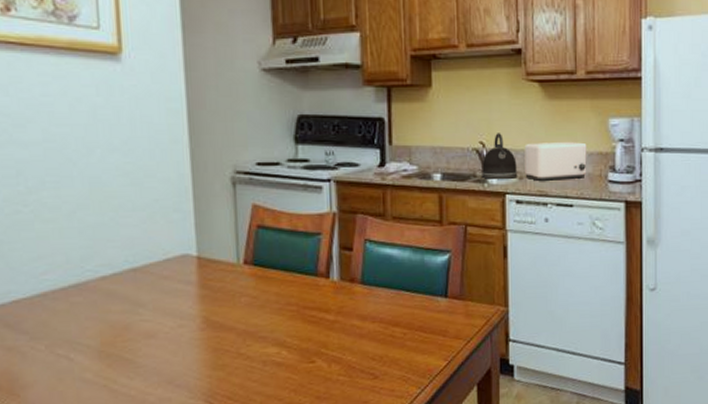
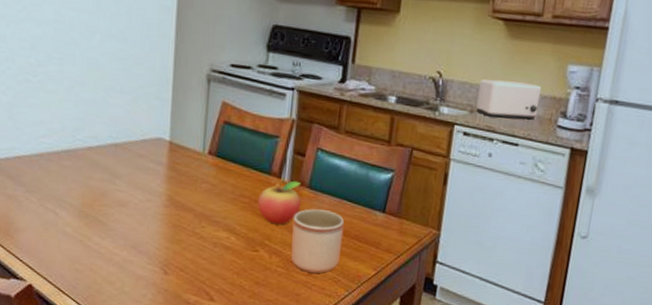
fruit: none [307,278,355,329] -> present [257,180,302,224]
mug: none [348,304,407,376] -> present [290,209,345,273]
kettle: present [480,133,518,179] -> none [434,65,470,111]

